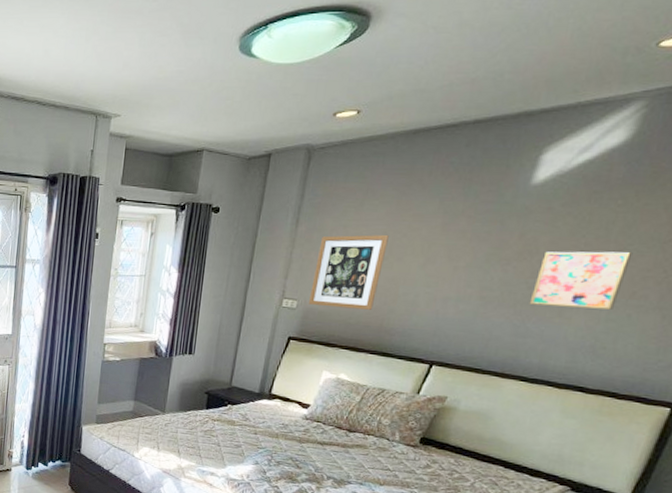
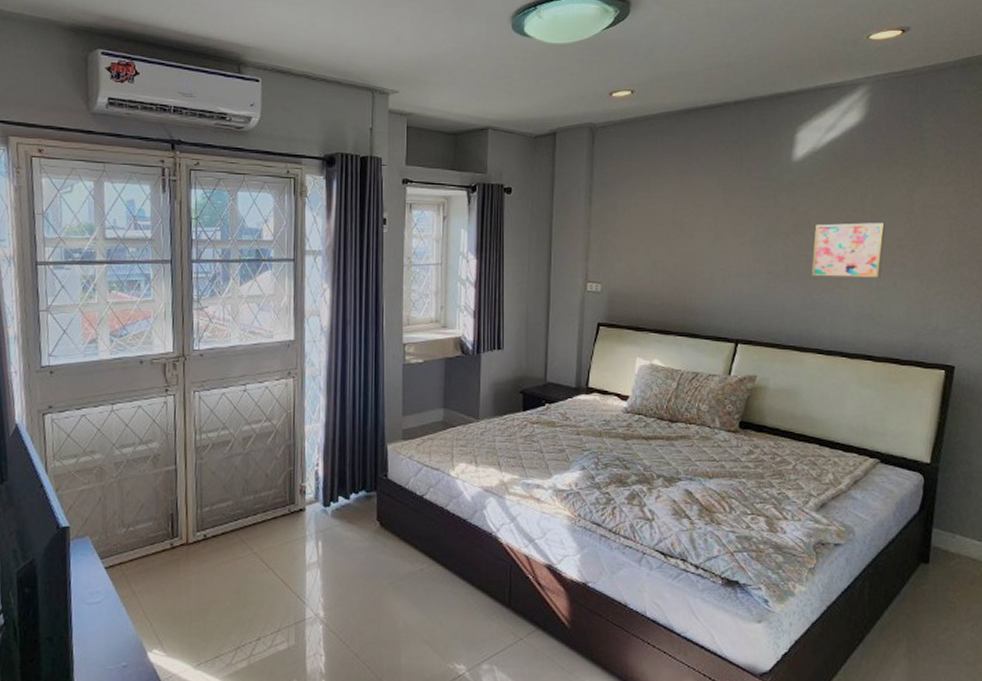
wall art: present [309,235,389,310] -> none [613,213,678,290]

